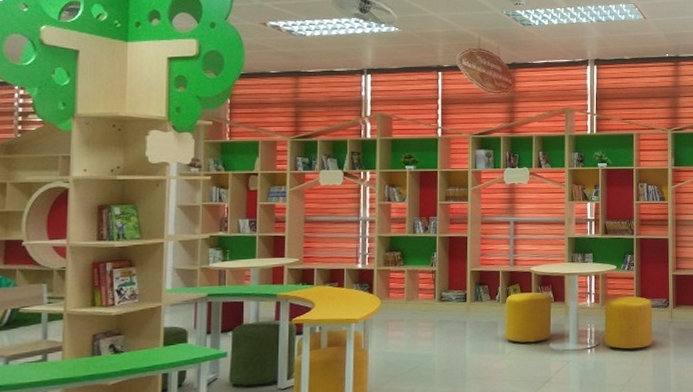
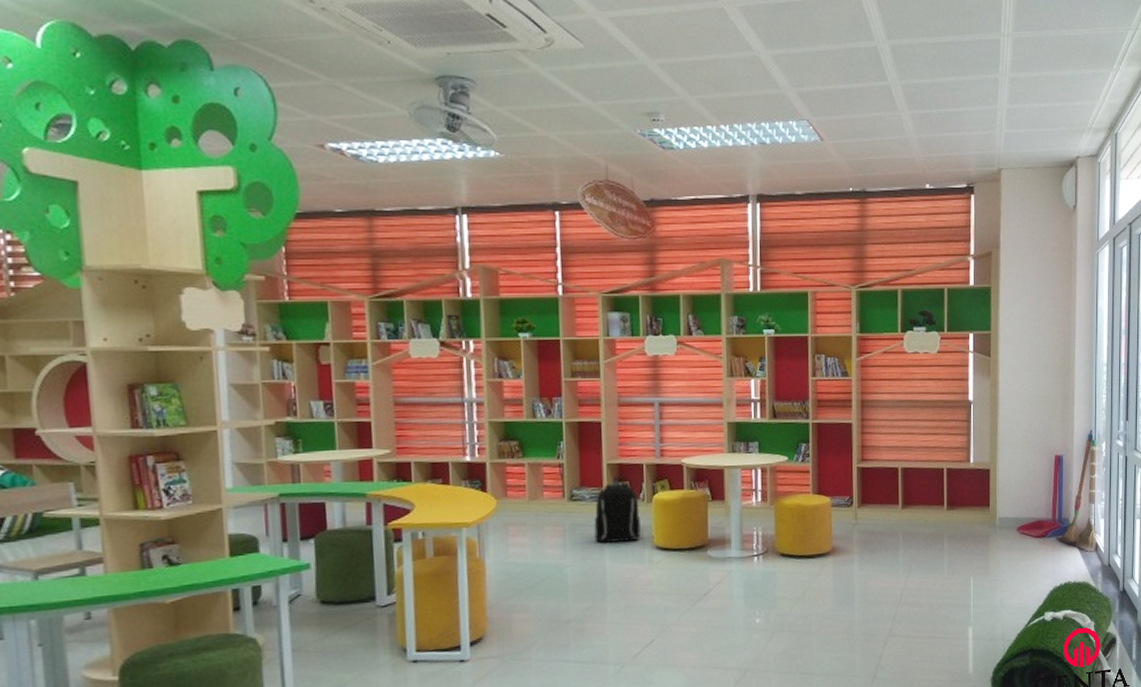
backpack: none [458,287,496,337] -> present [594,483,641,543]

